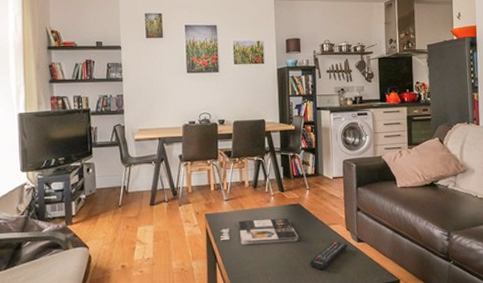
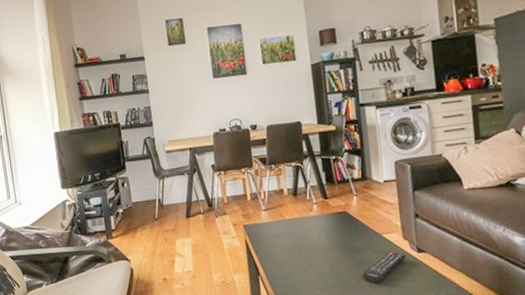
magazine: present [220,218,299,245] -> none [260,227,348,256]

